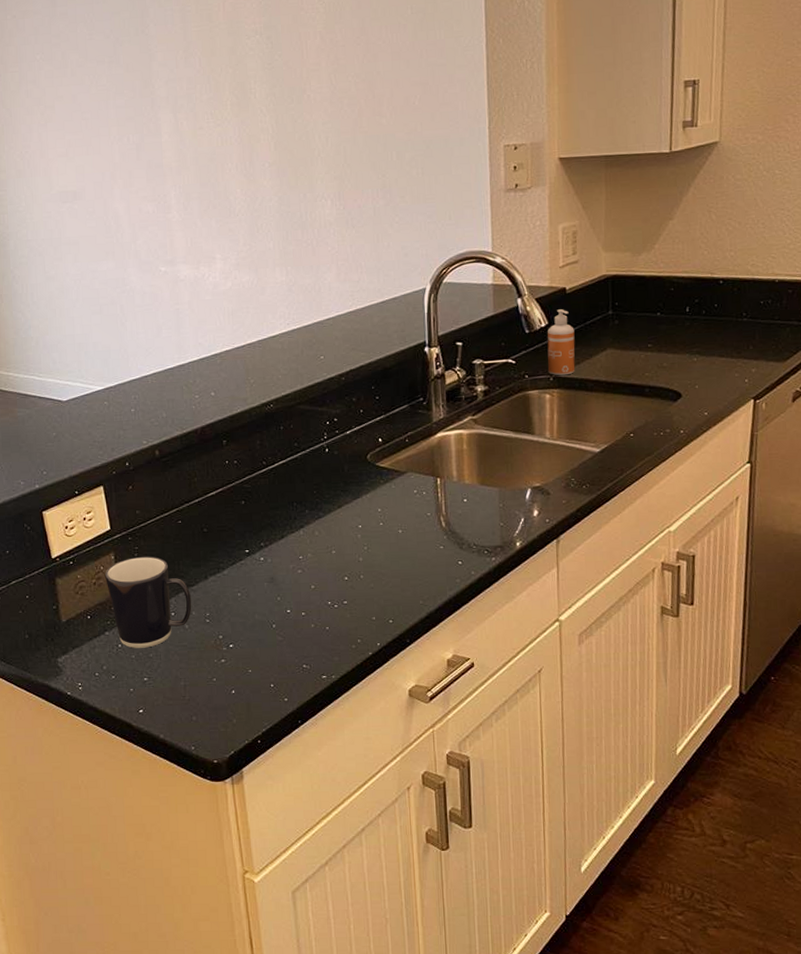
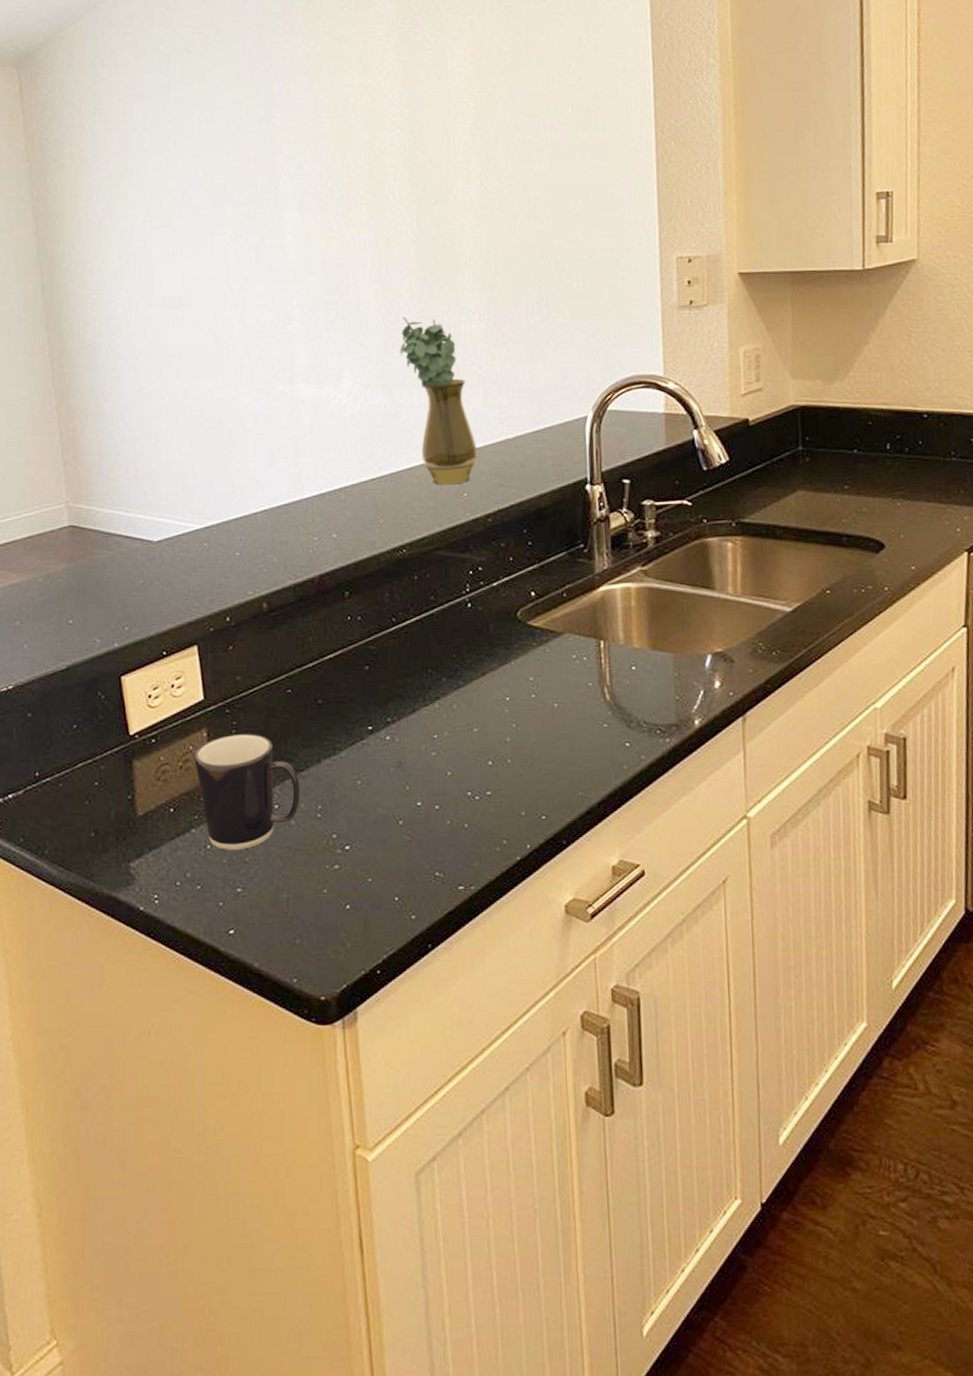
vase: none [263,204,331,350] -> present [400,316,477,485]
soap dispenser: present [547,309,575,376] -> none [728,443,761,521]

